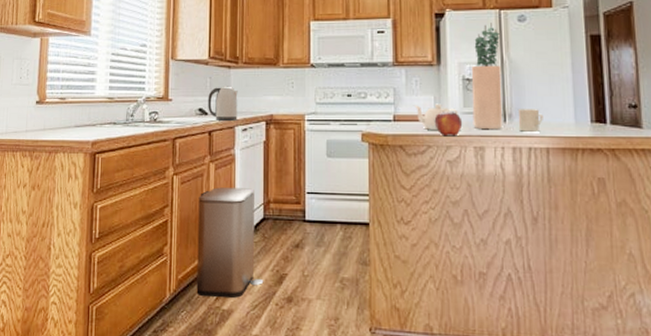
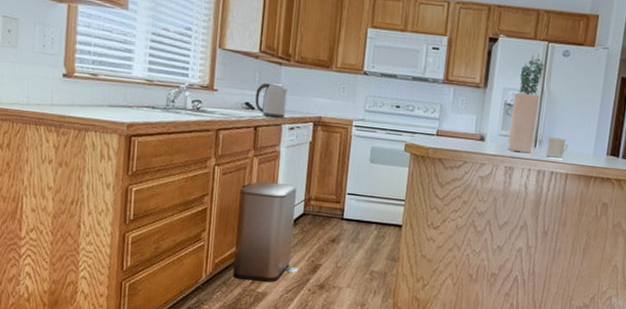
teapot: present [414,103,458,131] -> none [457,123,496,149]
fruit: present [434,110,463,137] -> none [473,130,499,156]

